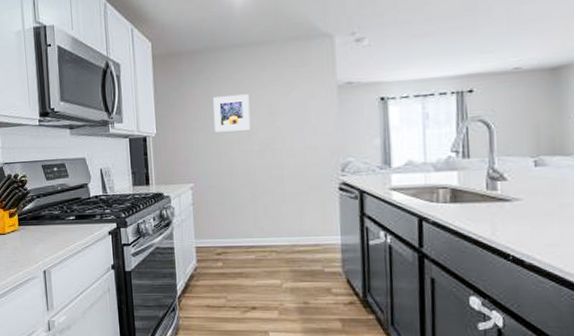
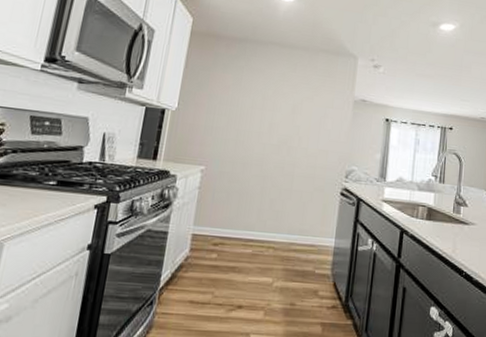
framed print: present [213,94,251,133] -> none [237,85,277,123]

